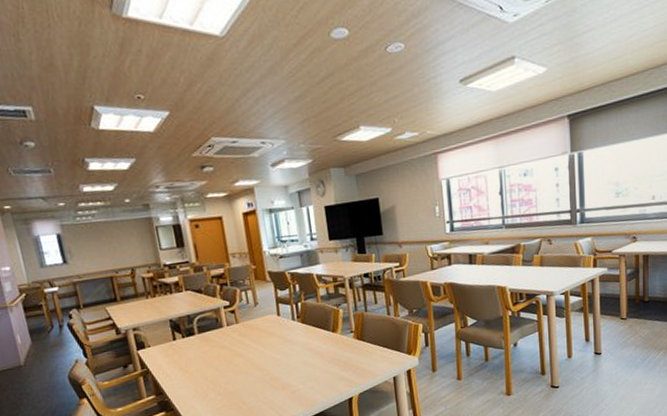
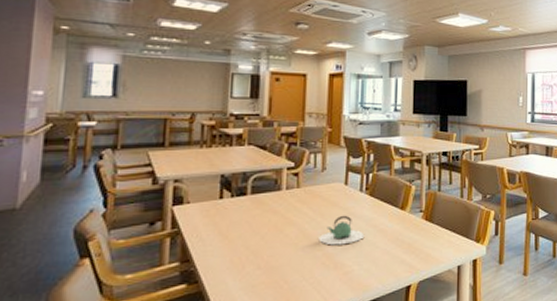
teapot: none [264,342,304,370] -> present [319,215,365,246]

